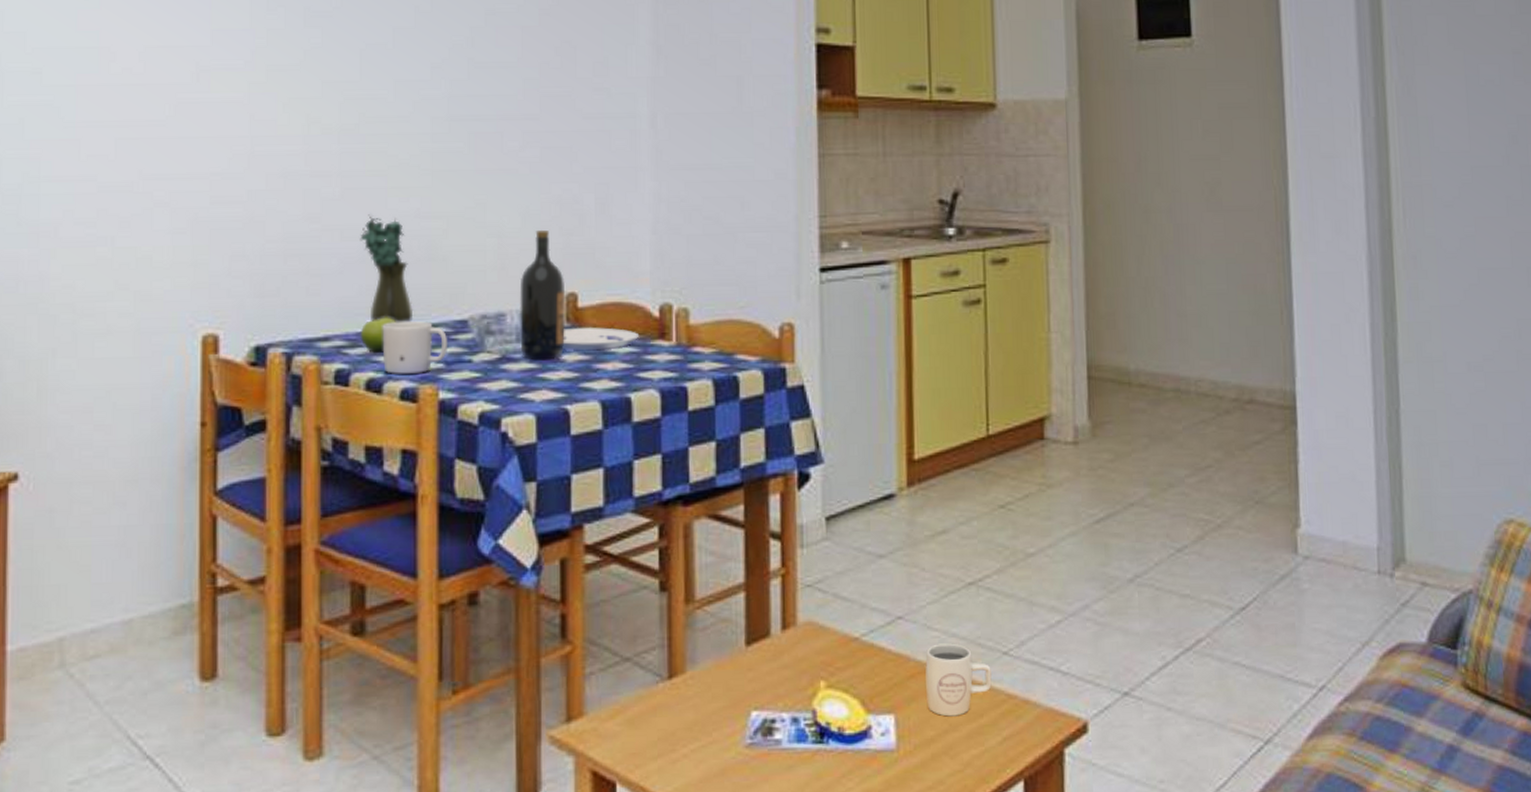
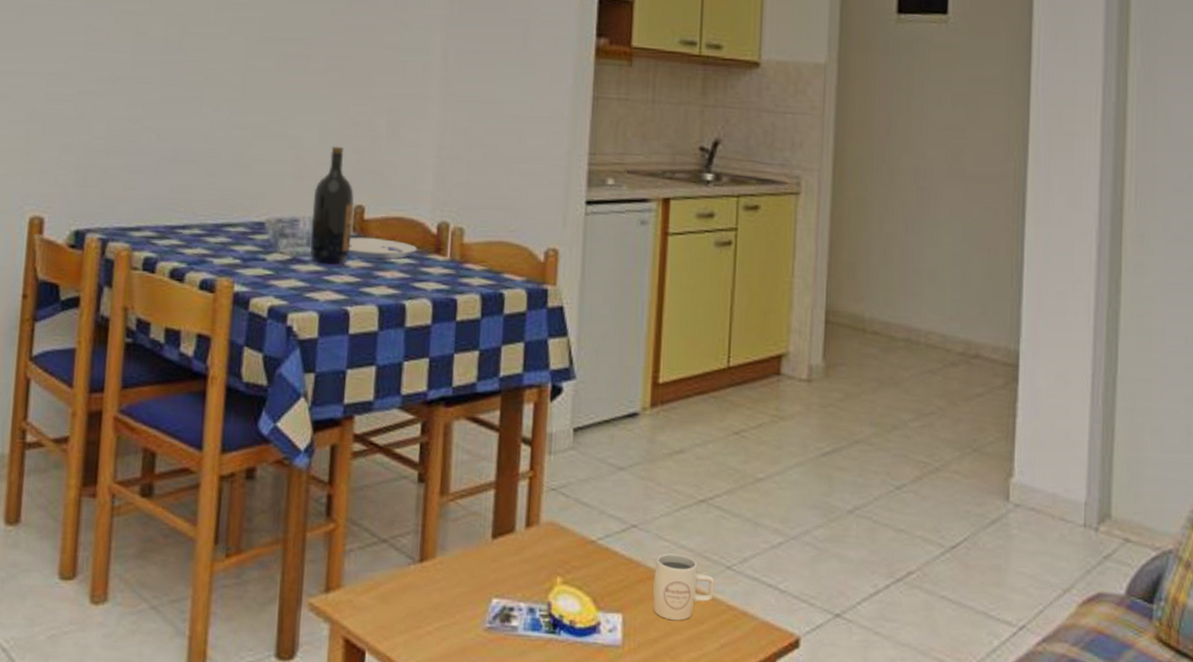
vase: present [360,214,414,323] -> none [174,120,218,221]
fruit: present [361,317,396,352] -> none [169,213,201,244]
mug: present [382,320,448,375] -> none [187,218,246,268]

